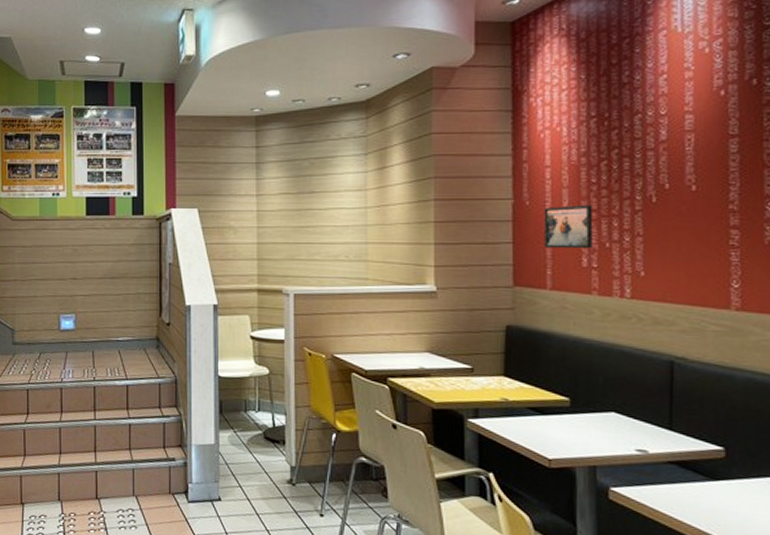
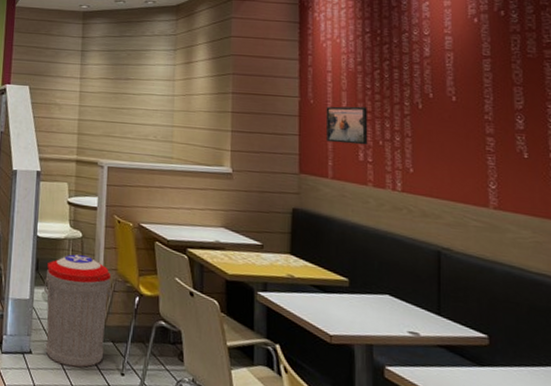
trash can: none [231,393,304,512] -> present [44,254,112,368]

